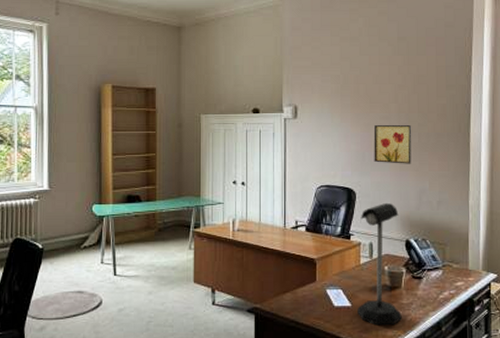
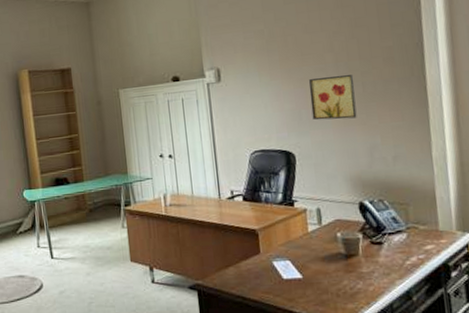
desk lamp: present [357,202,402,326] -> none [303,162,363,298]

